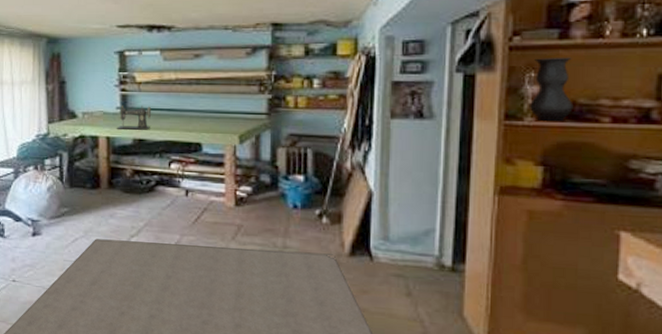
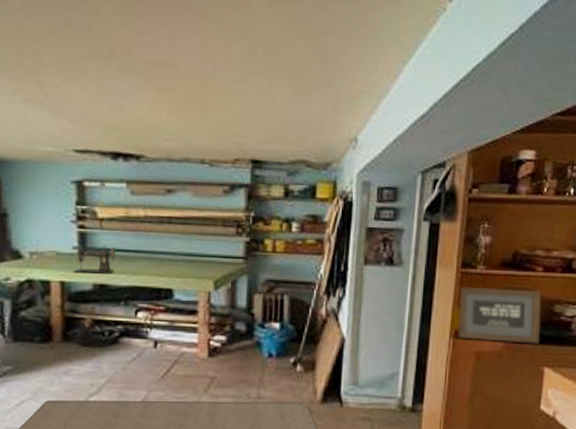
picture frame: none [502,139,613,206] -> present [458,286,542,345]
vase: present [530,57,574,121] -> none [482,210,517,270]

